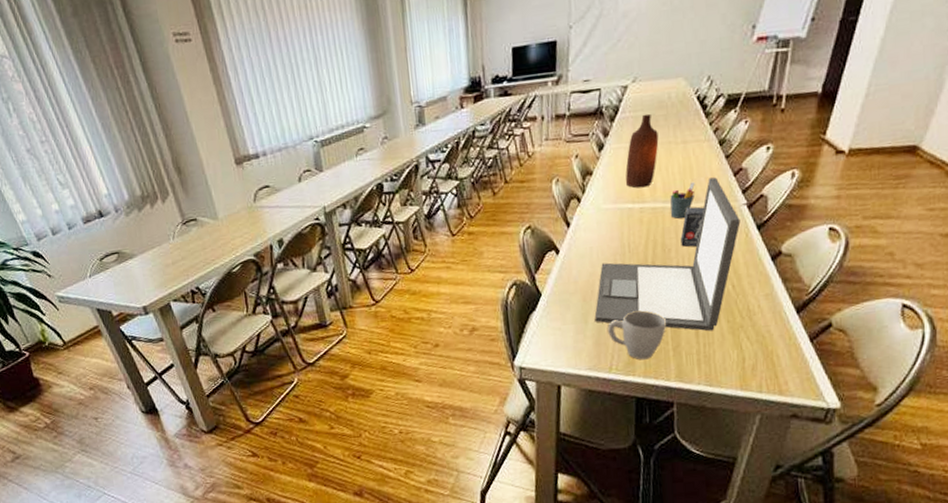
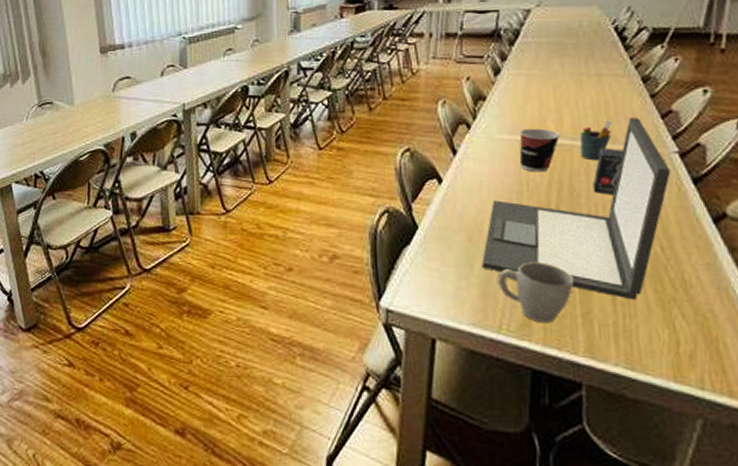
cup: none [621,195,655,235] -> present [519,128,561,172]
bottle: present [625,113,659,188] -> none [525,40,567,120]

